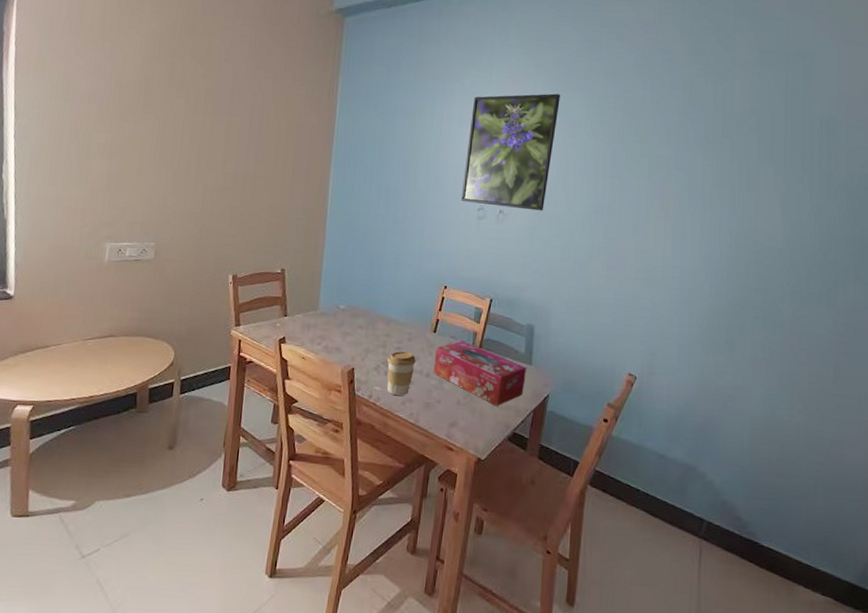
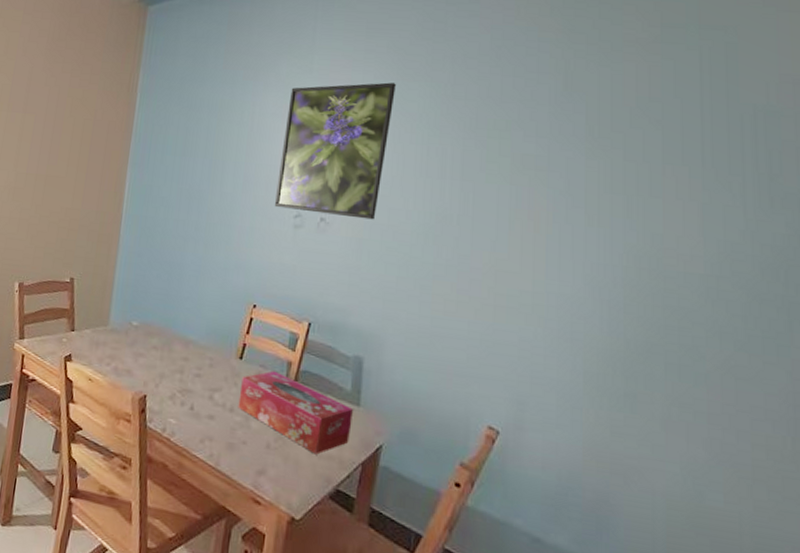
coffee cup: present [387,351,416,396] -> none [183,378,218,433]

